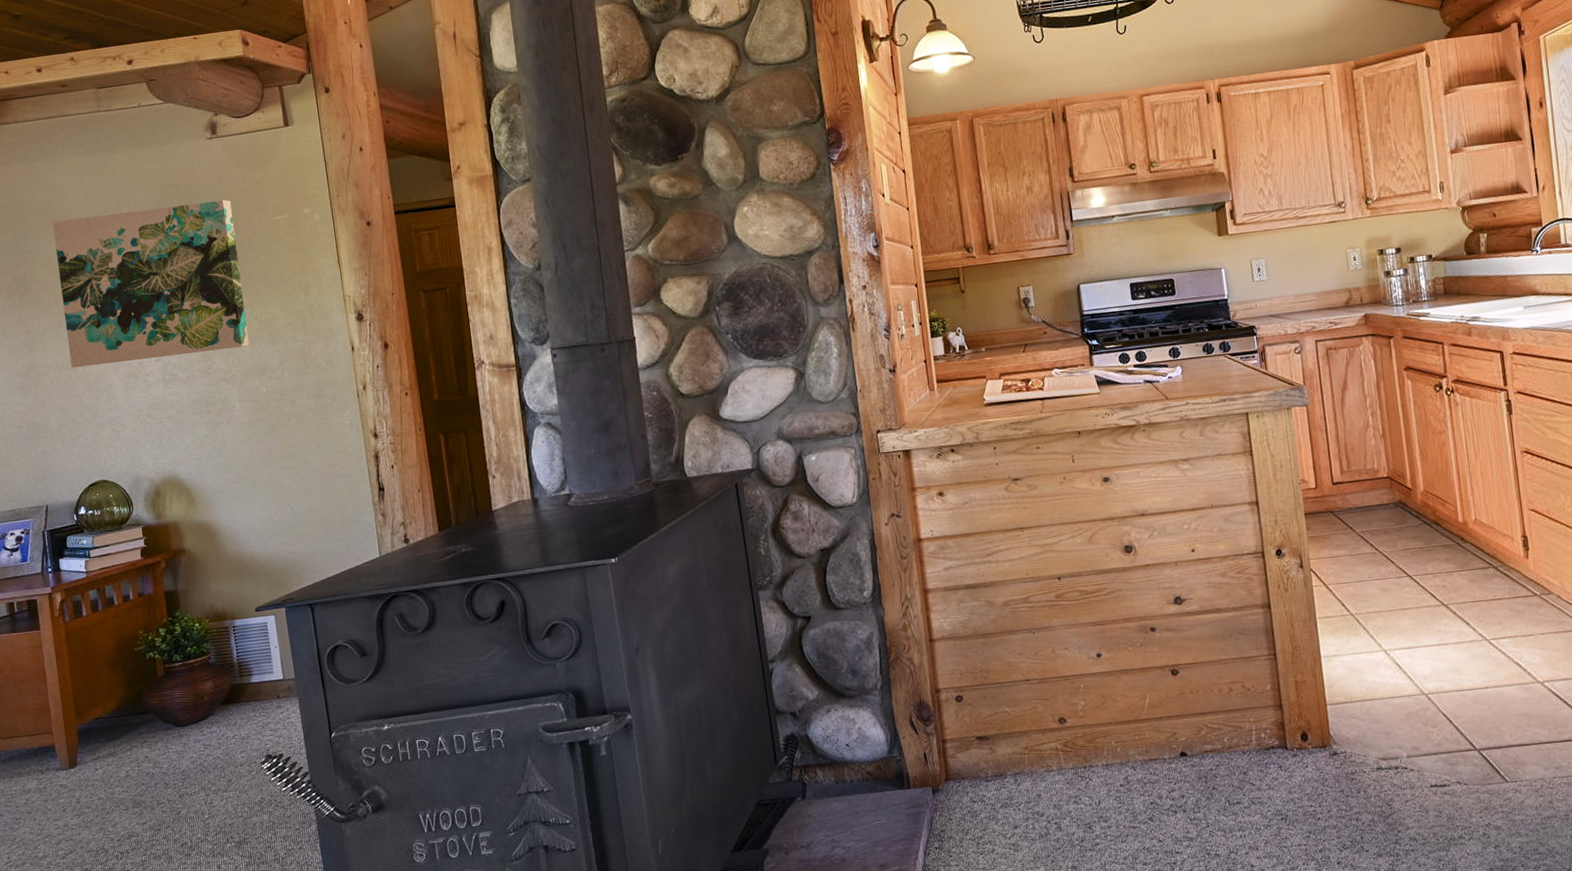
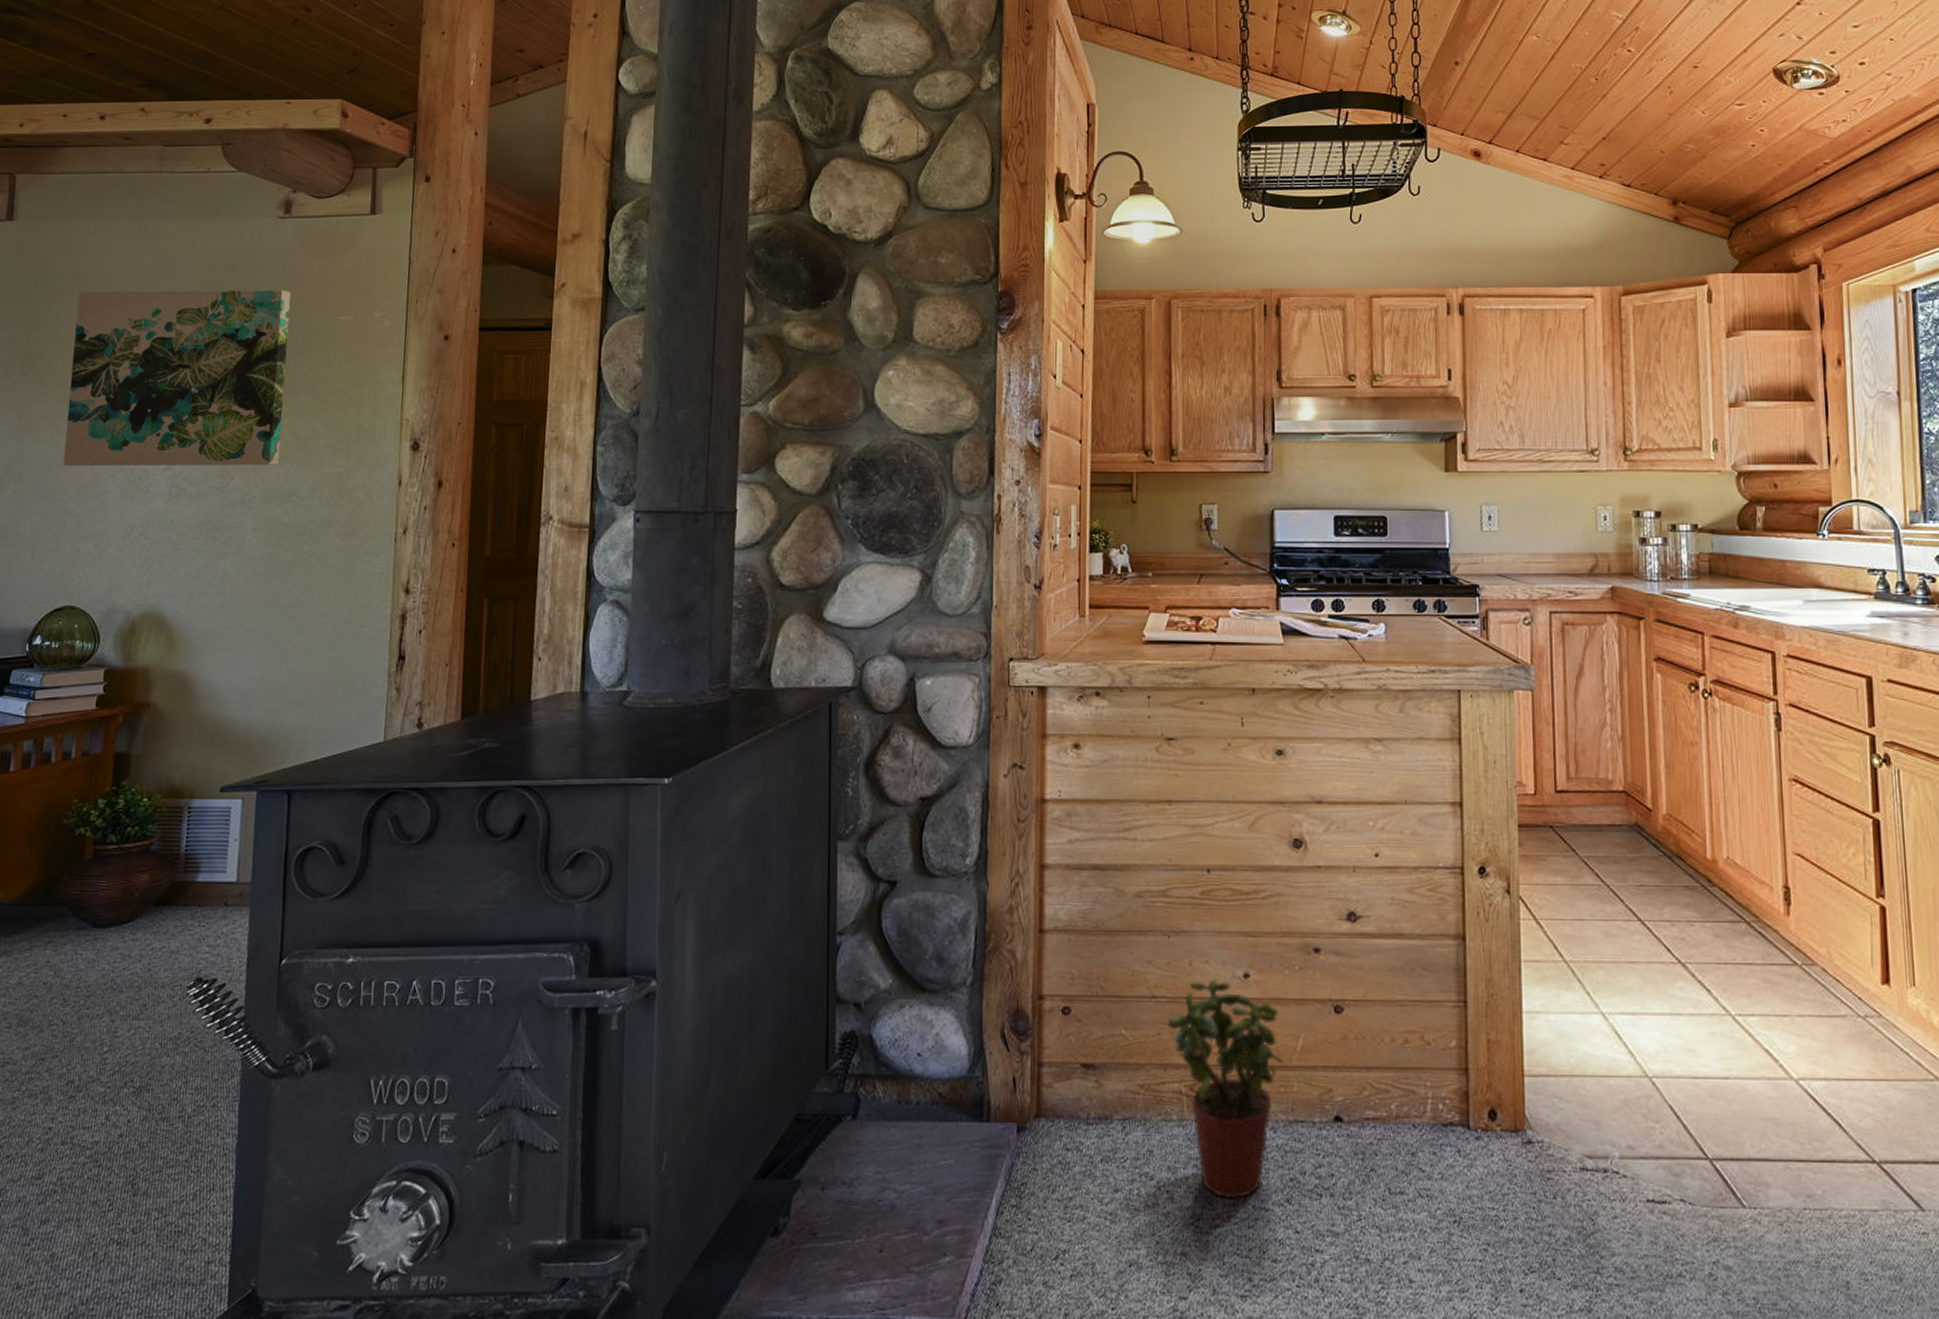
potted plant: none [1040,661,1136,823] -> present [1167,979,1284,1198]

